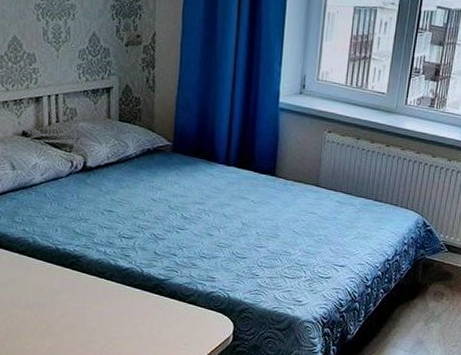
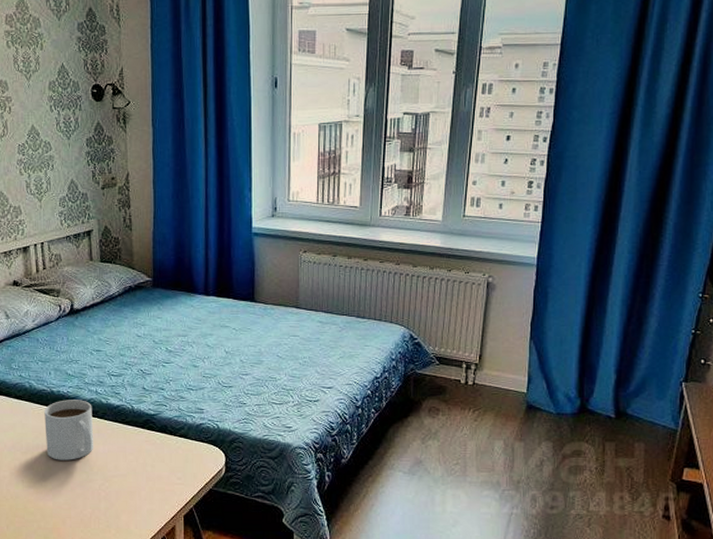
mug: none [47,258,100,320] -> present [44,400,94,460]

